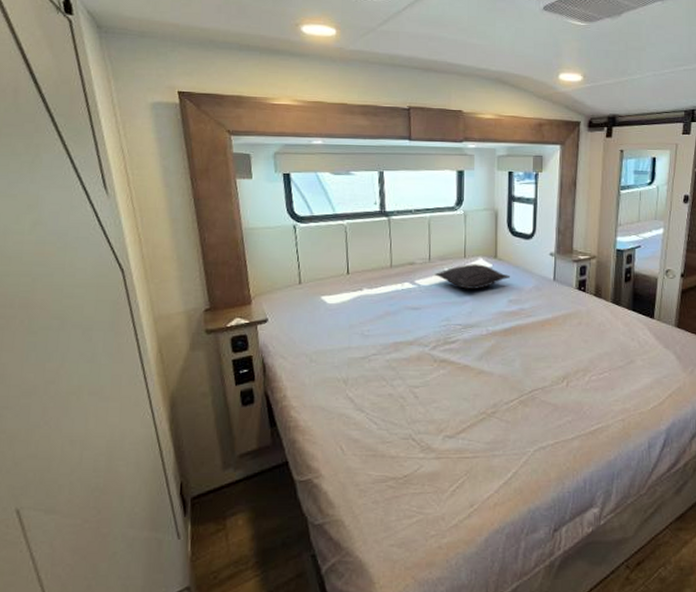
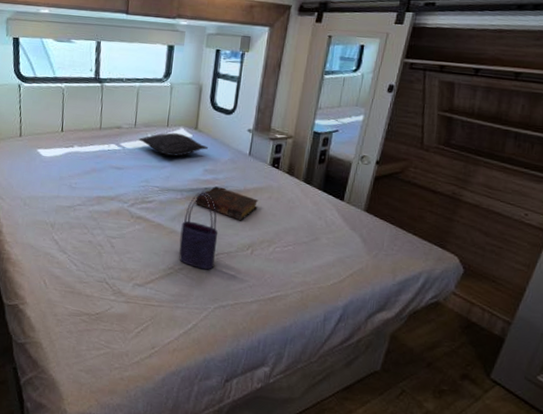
tote bag: none [489,325,530,410] -> present [178,192,218,270]
book: none [503,317,569,352] -> present [196,186,259,221]

